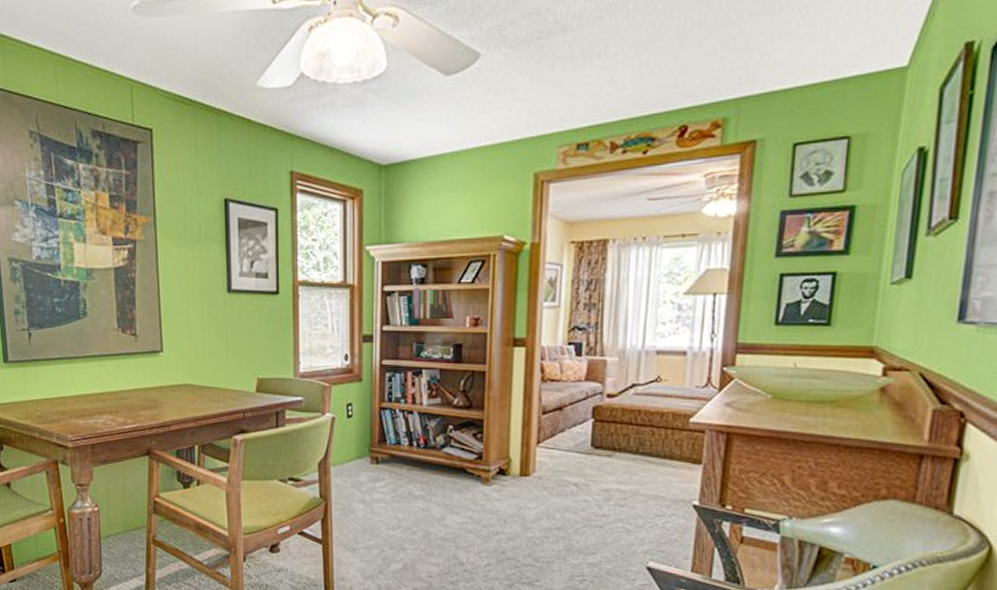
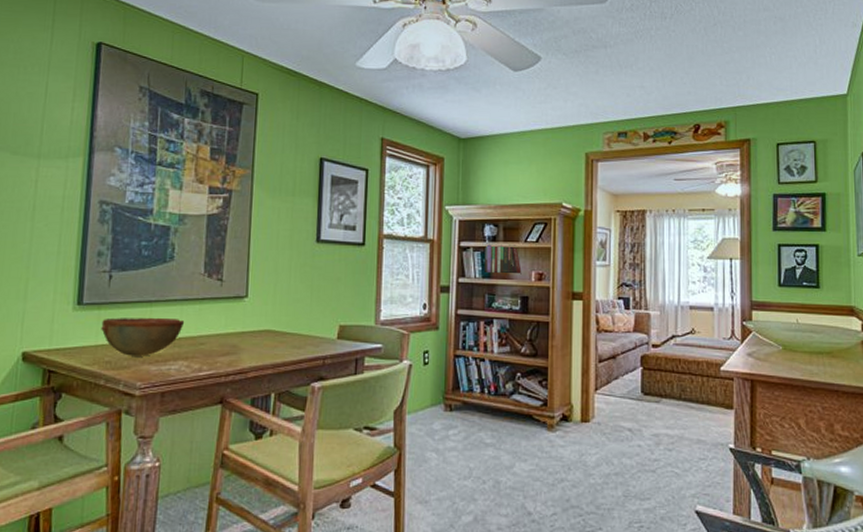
bowl: none [28,373,105,411] -> present [101,317,185,357]

